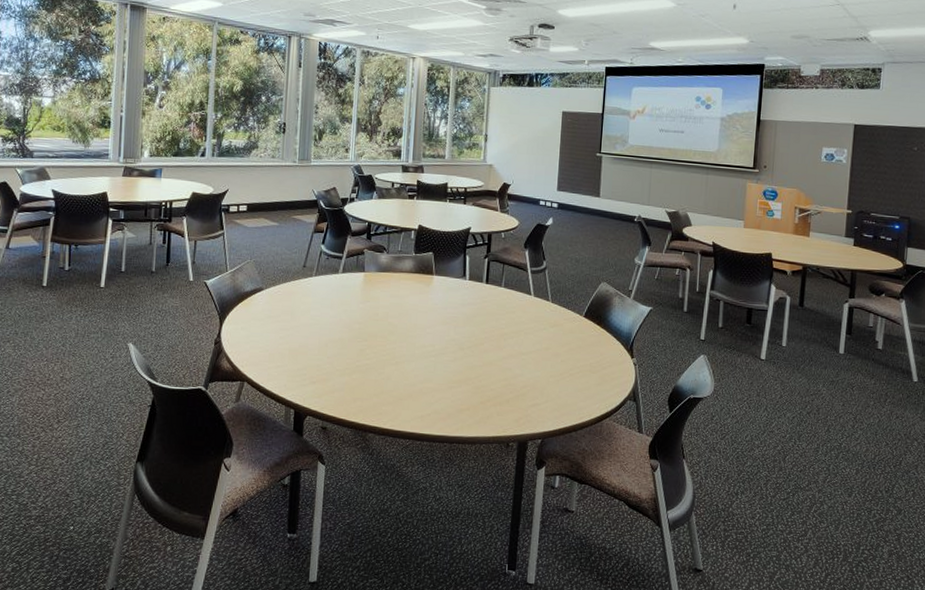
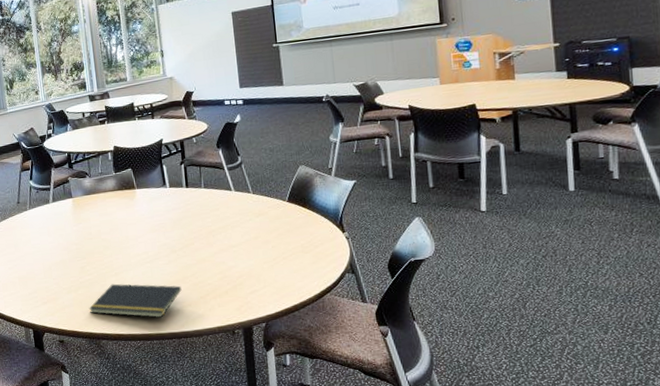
notepad: none [360,373,463,418] -> present [88,283,182,318]

